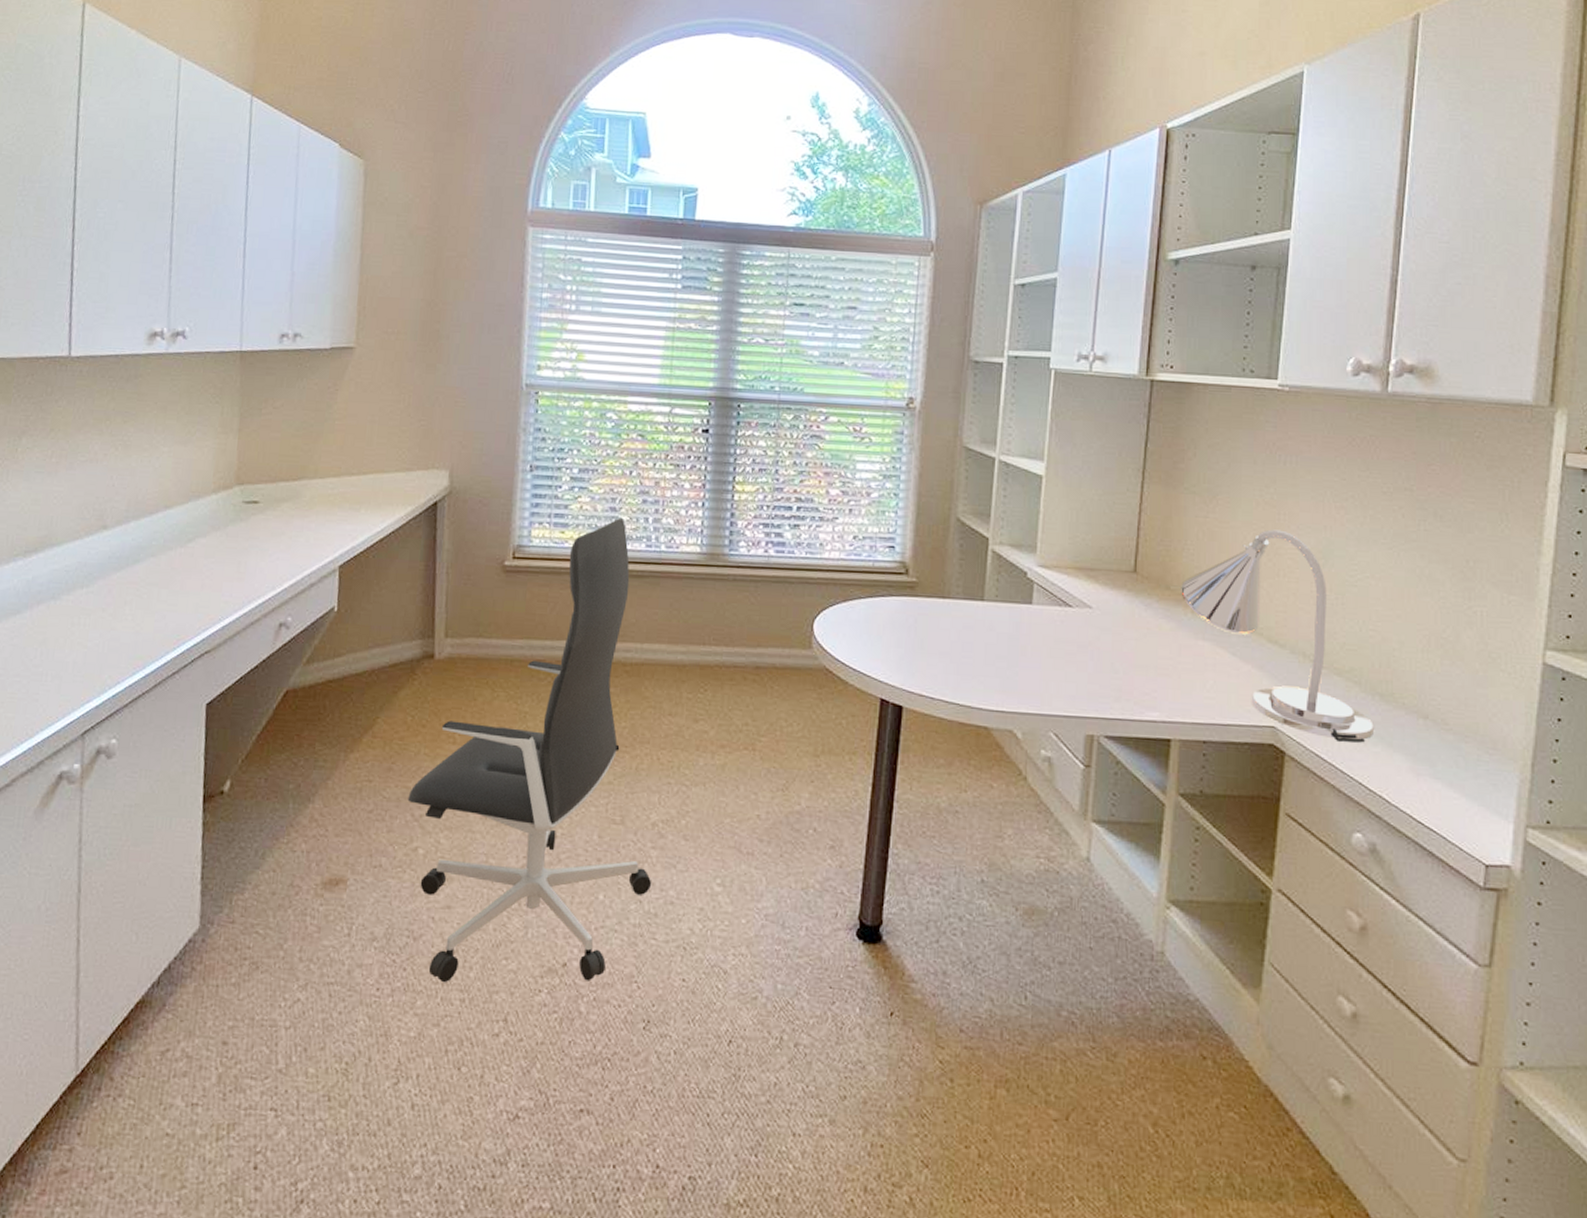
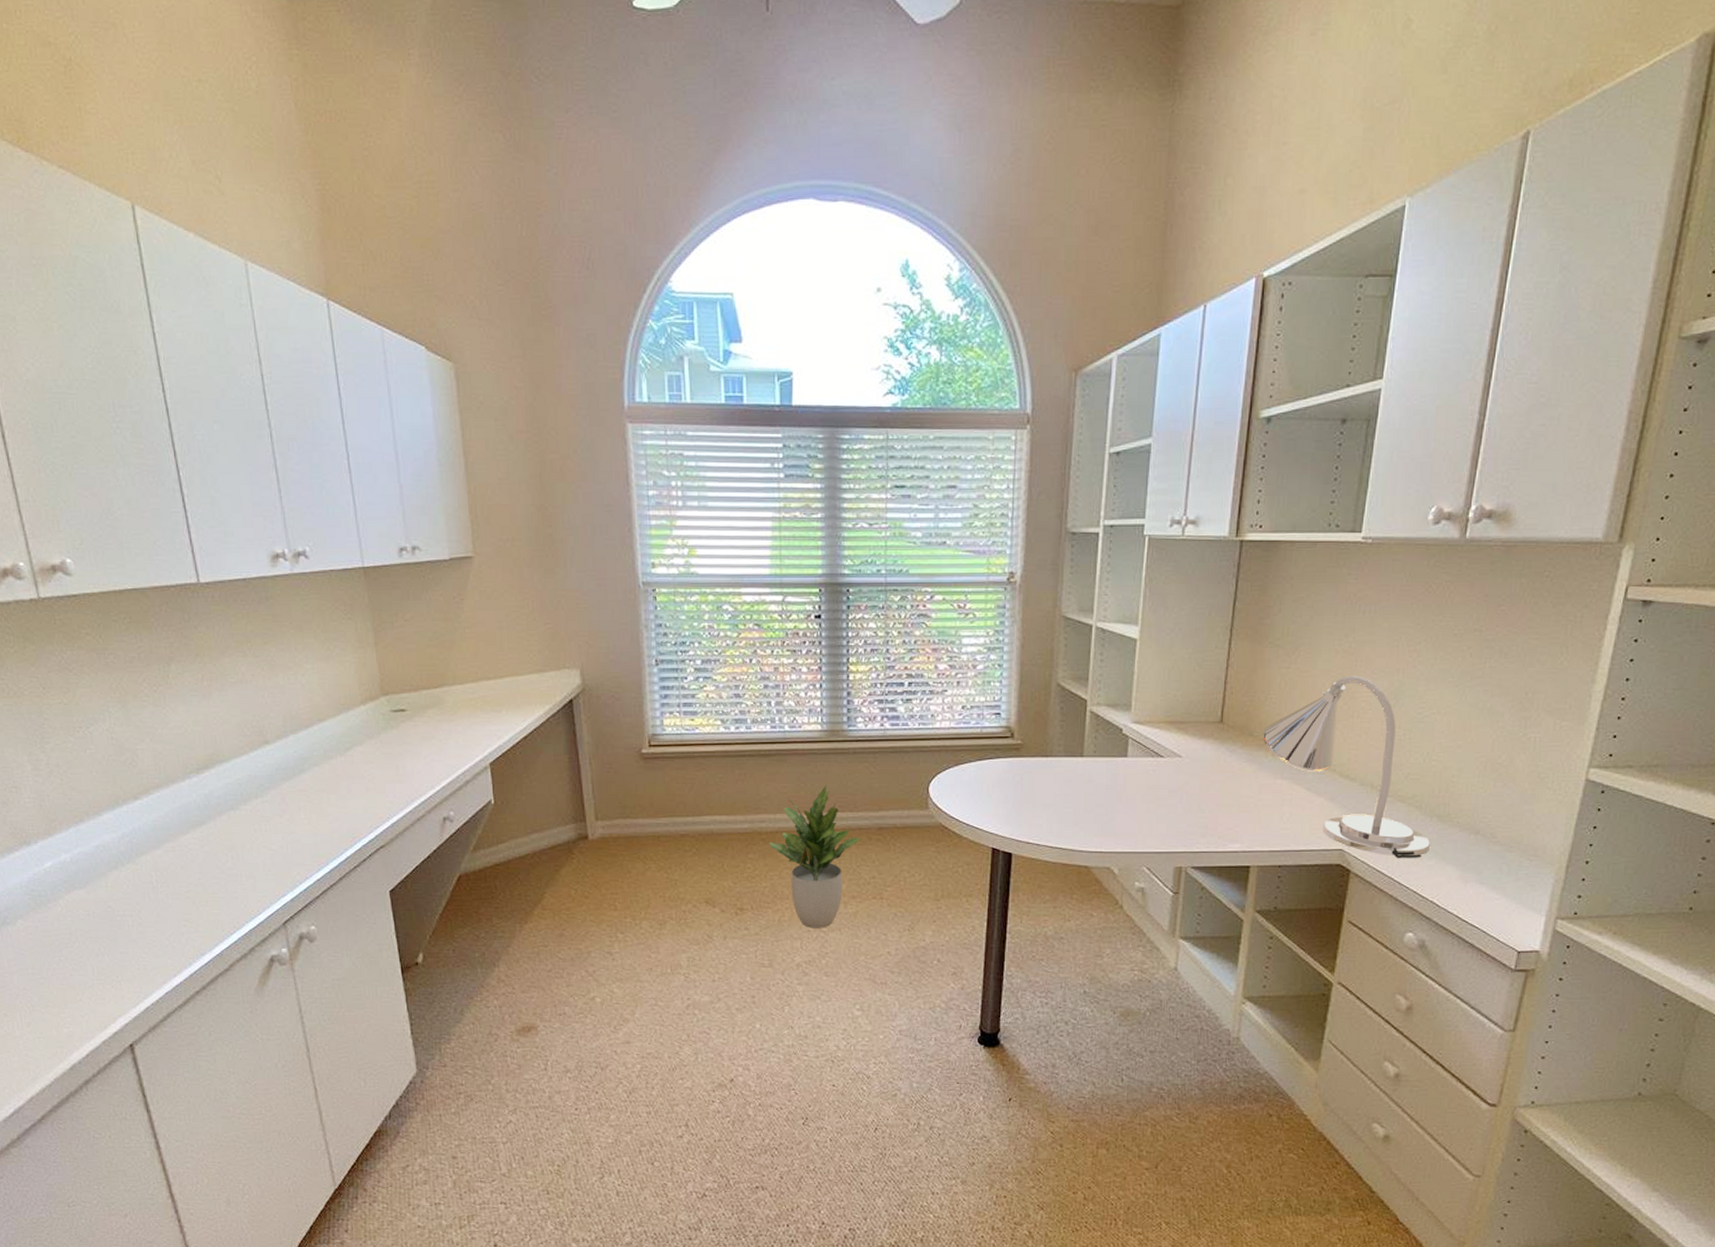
office chair: present [407,518,651,983] -> none [580,704,800,1101]
potted plant: none [633,613,736,781] -> present [769,784,861,928]

